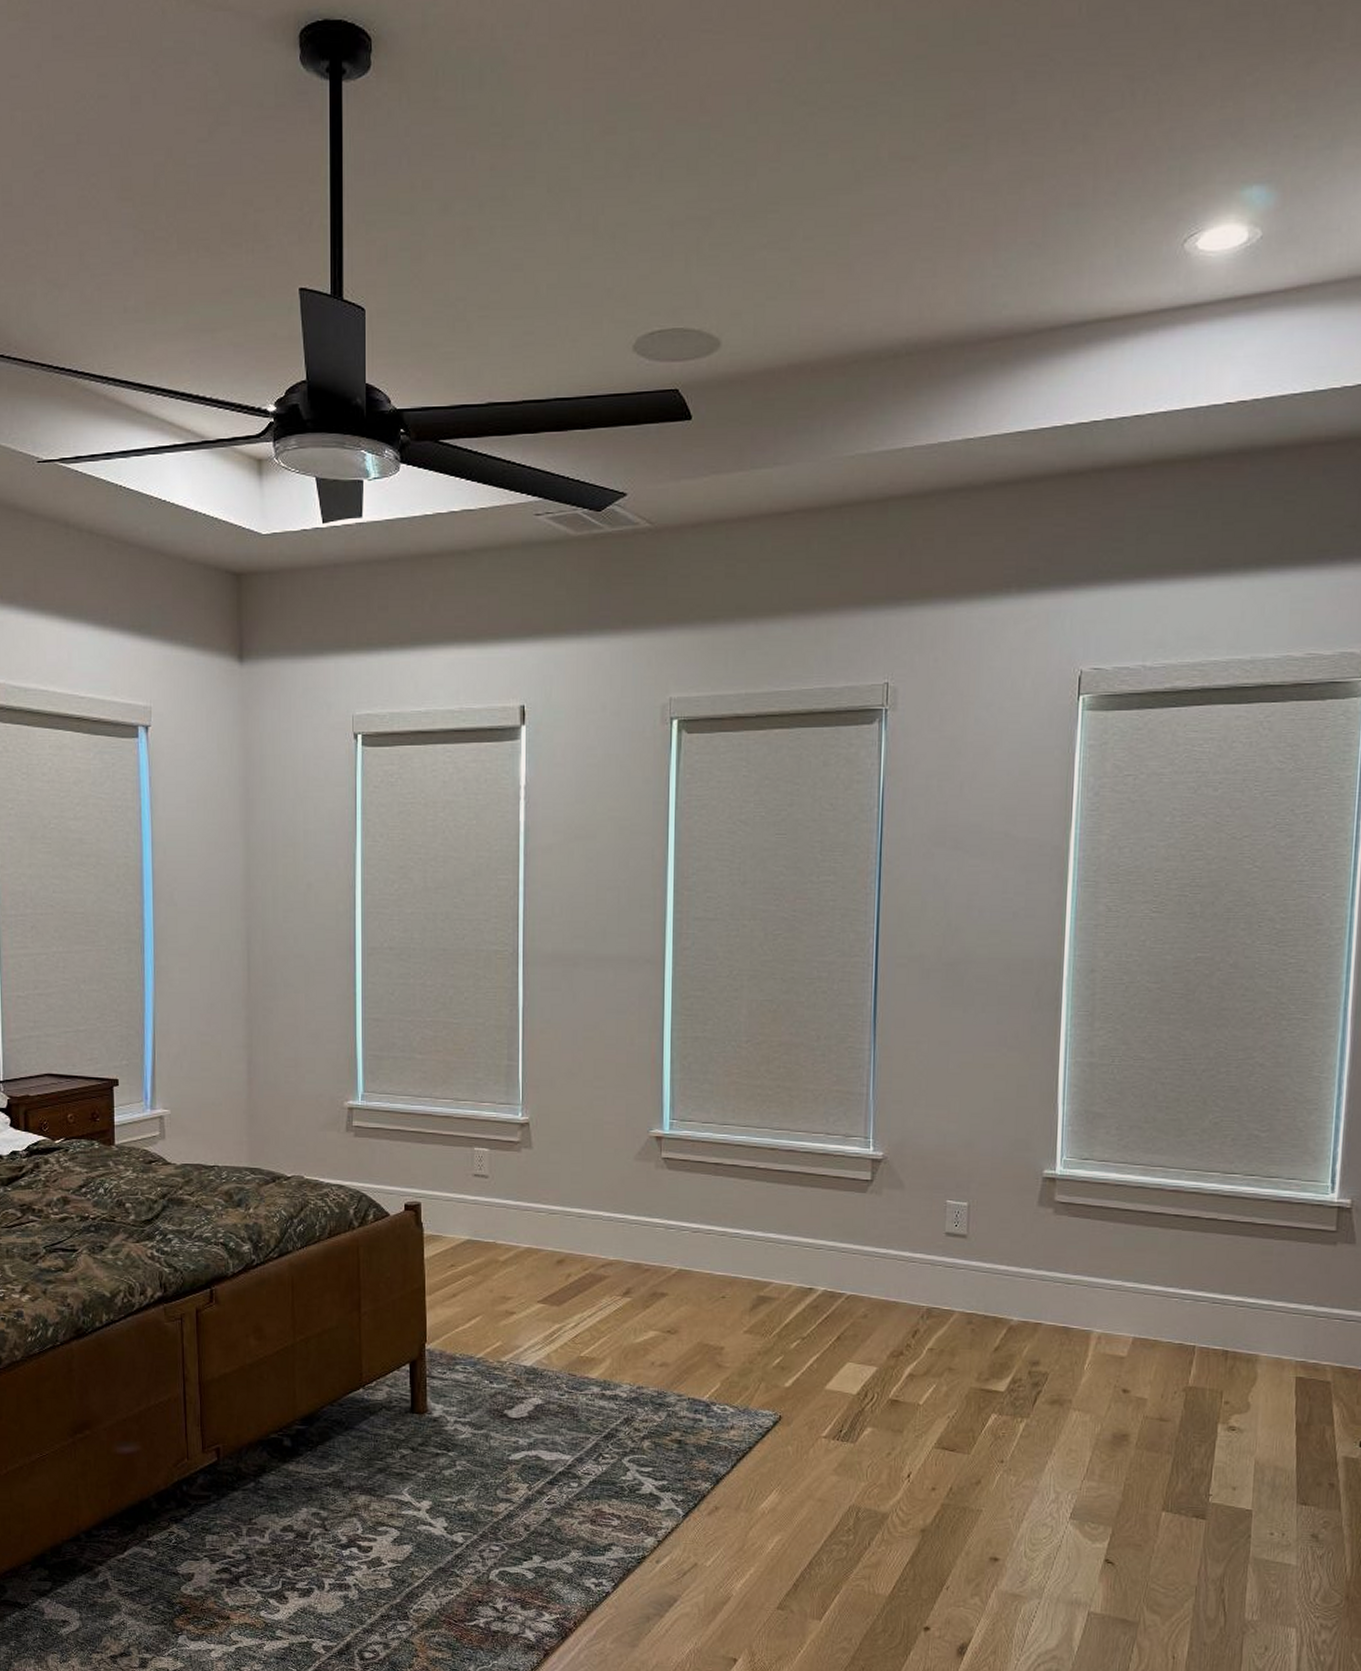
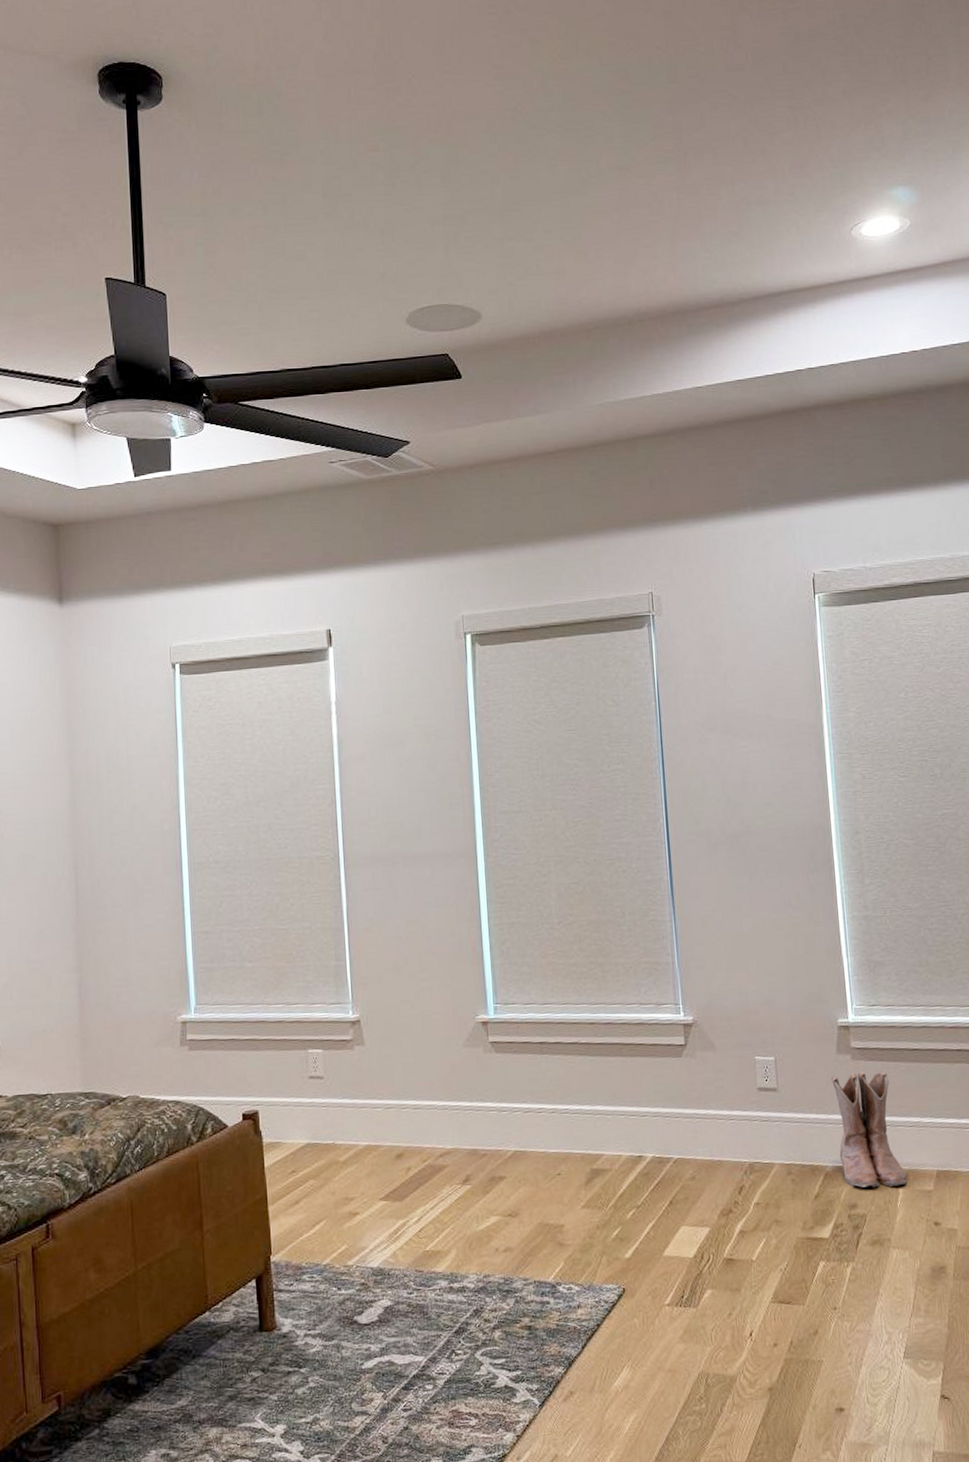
boots: none [1027,1226,1099,1349] -> present [830,1071,907,1188]

